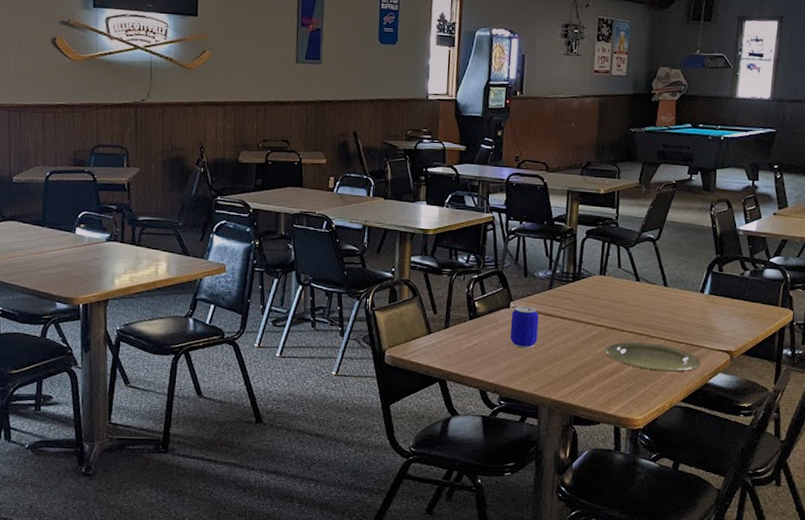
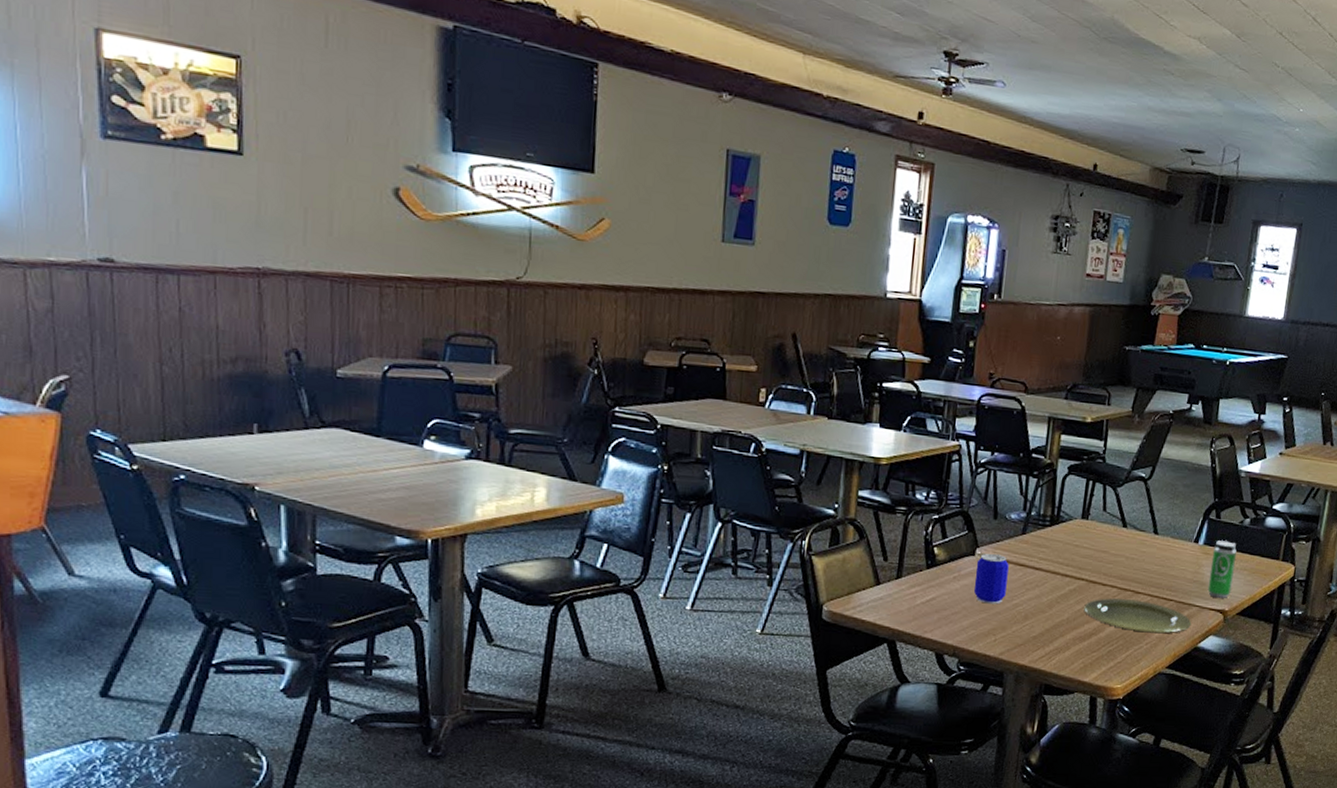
beverage can: none [714,290,739,340] -> present [1207,540,1237,598]

